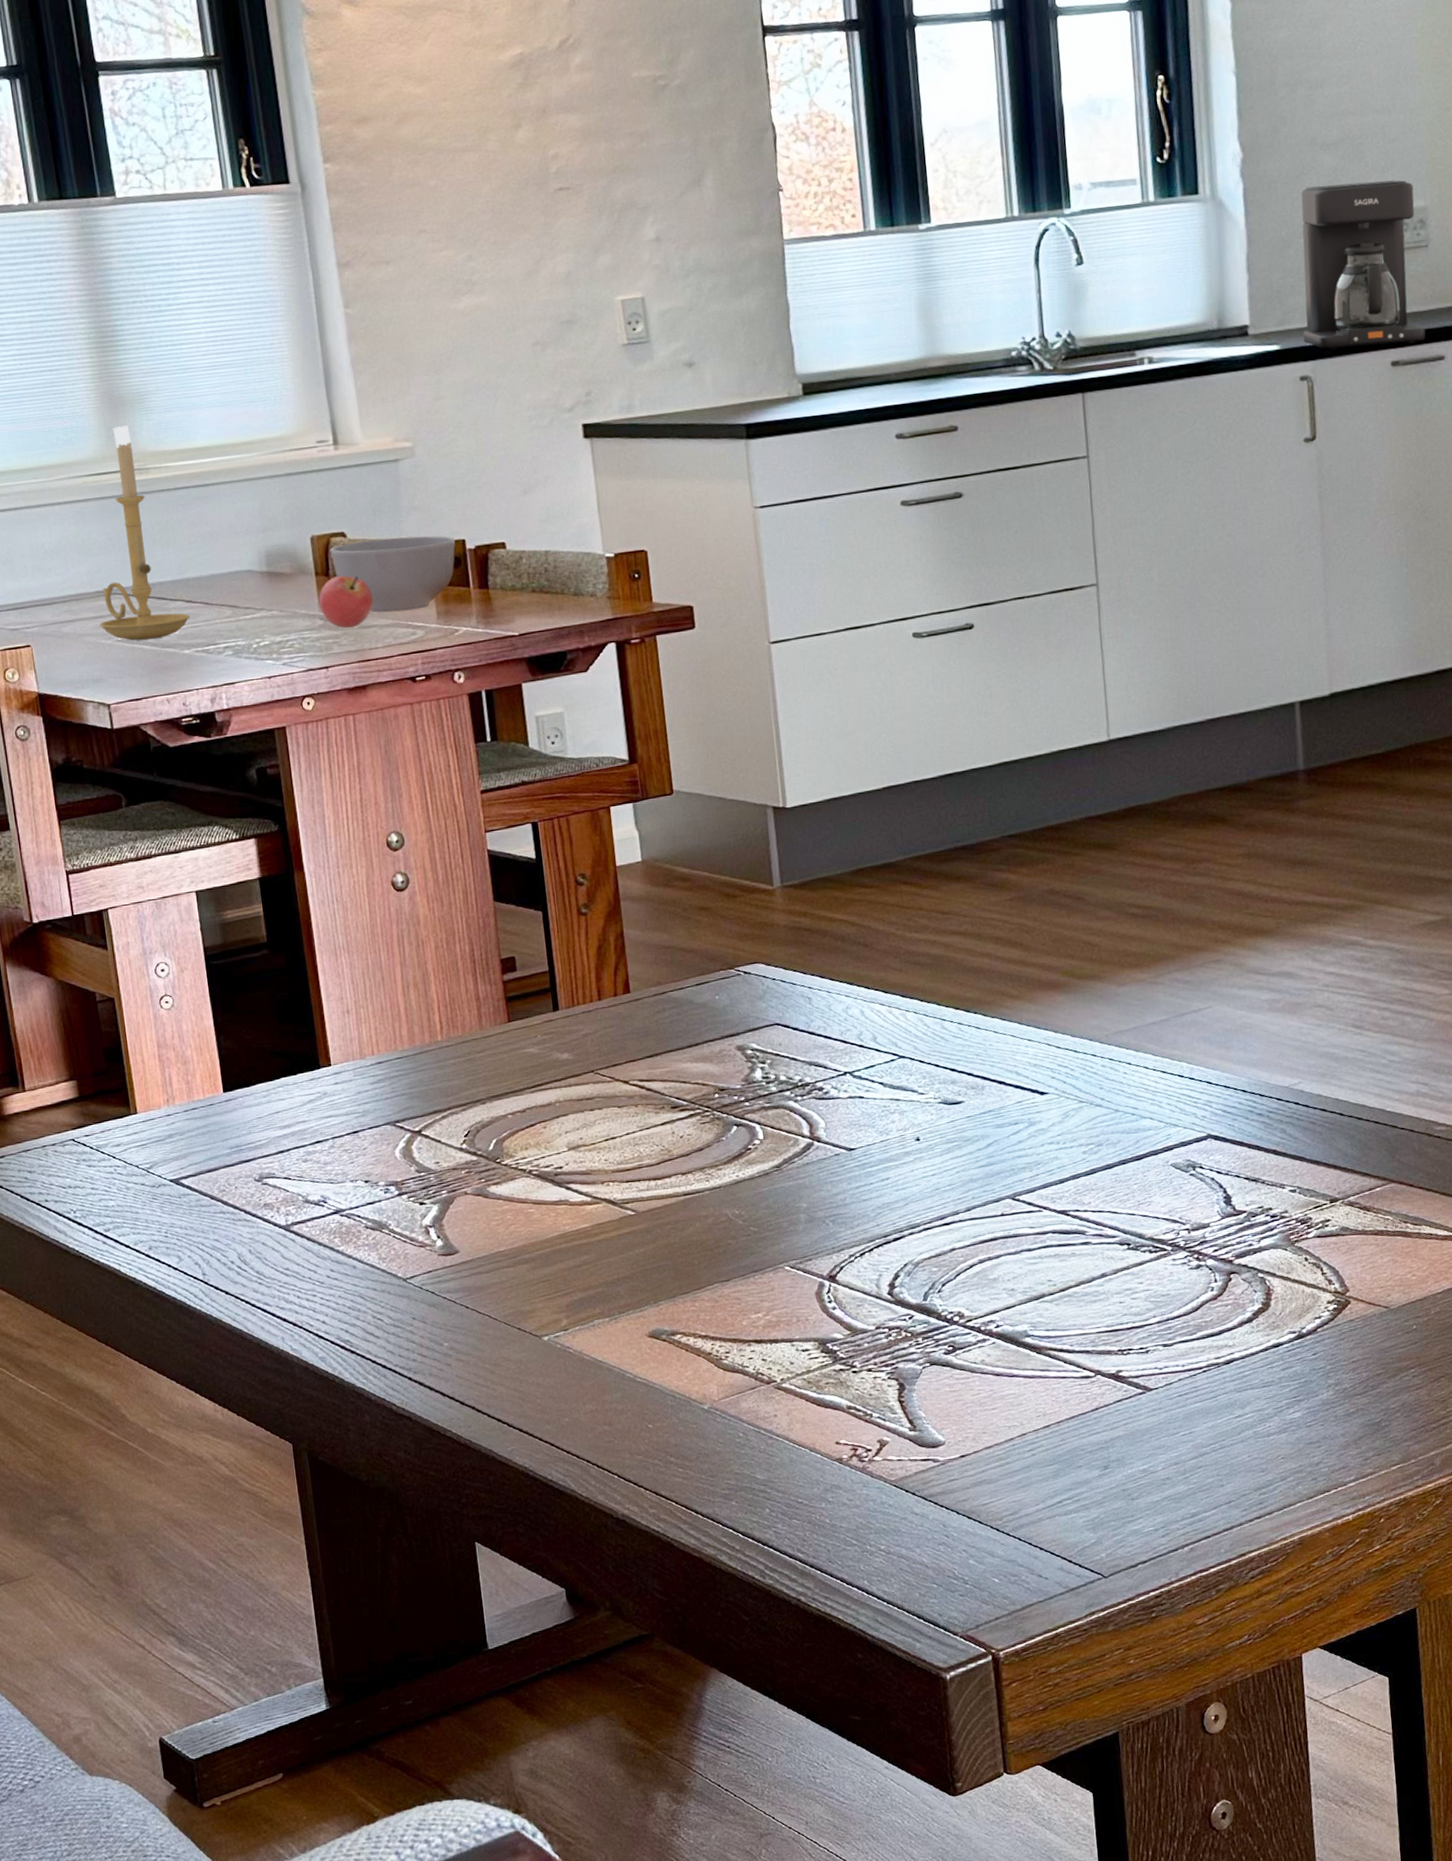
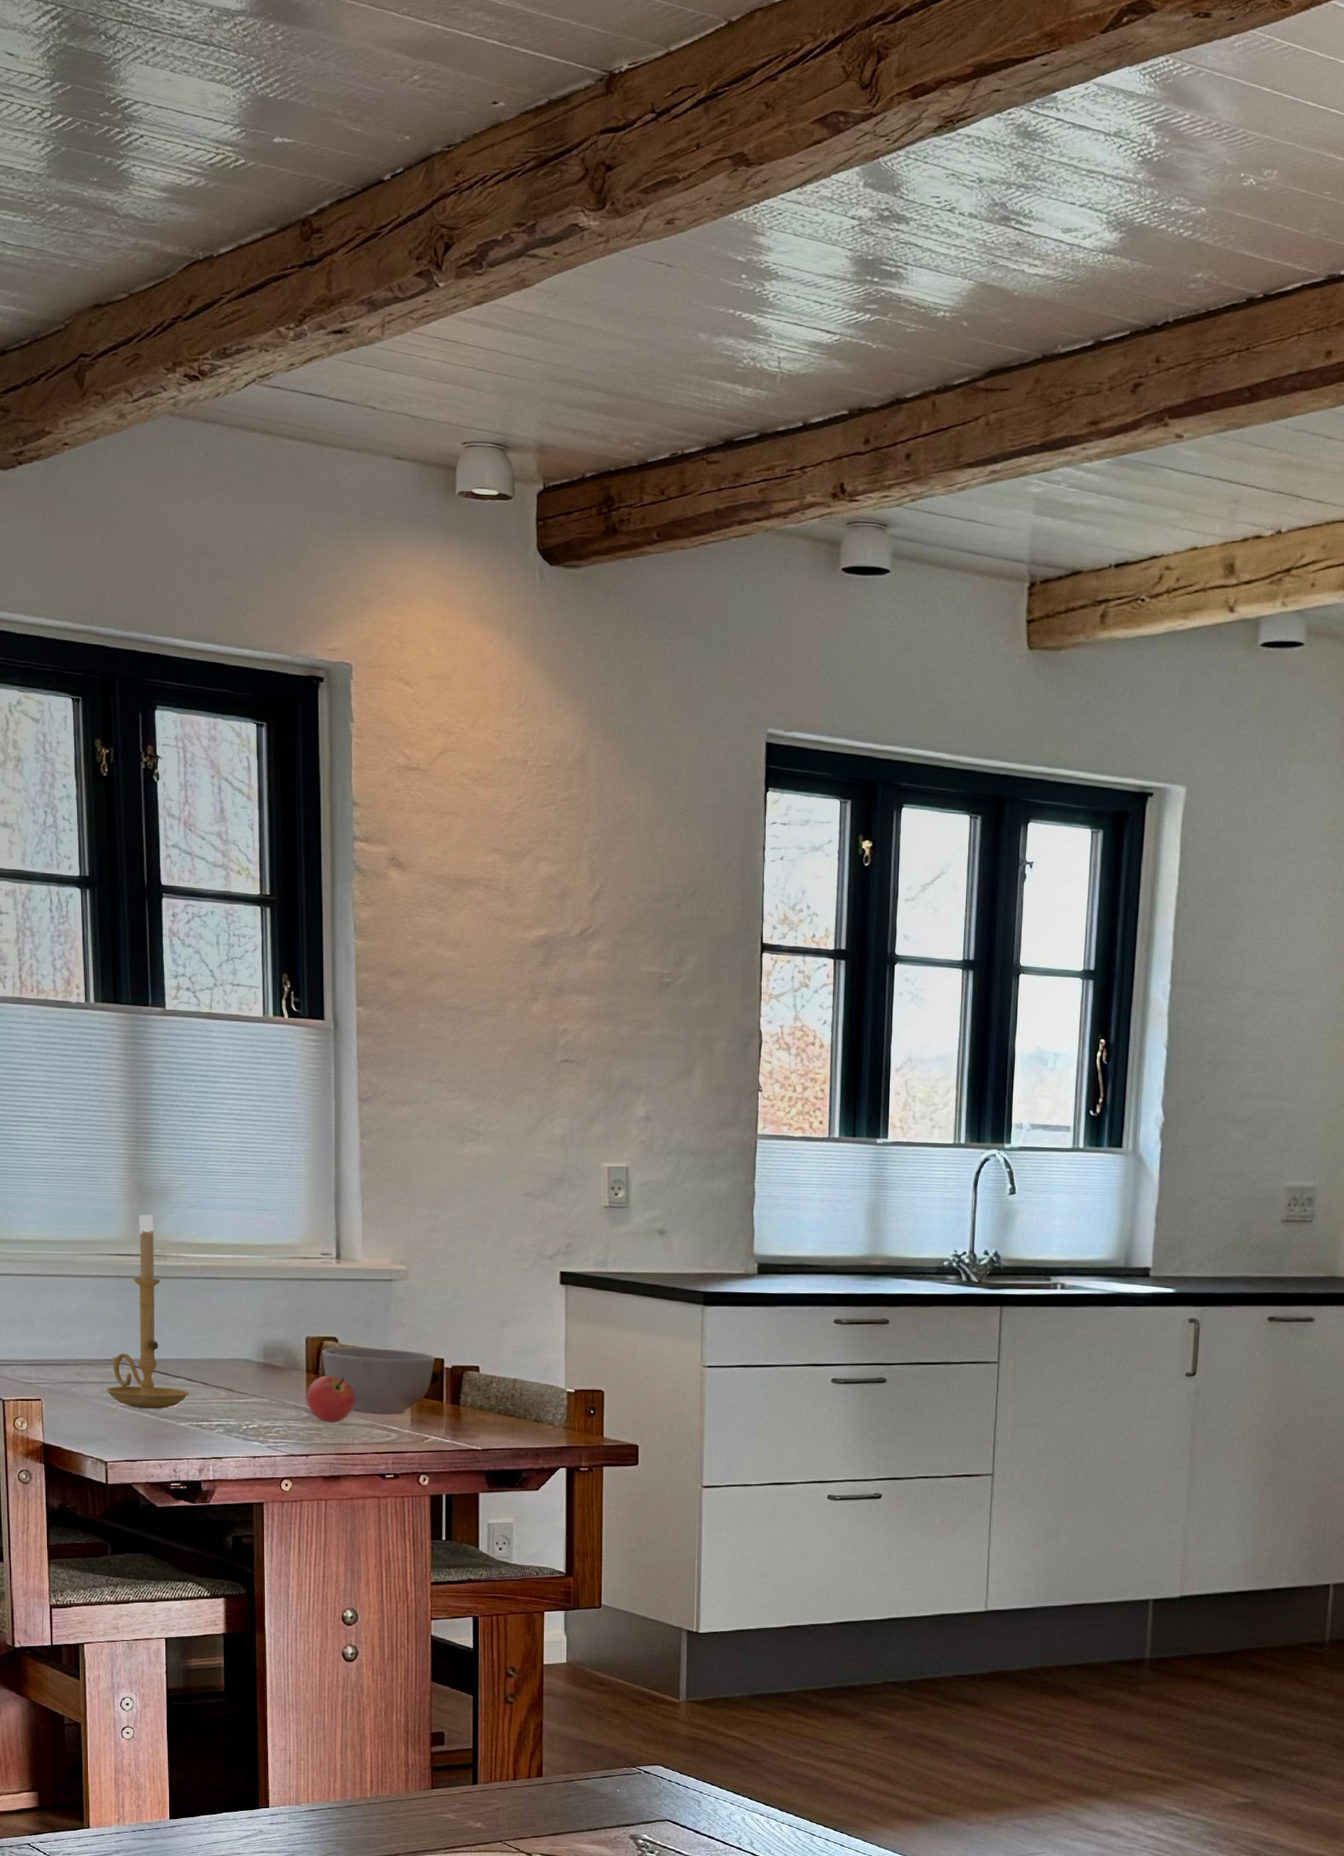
coffee maker: present [1301,180,1426,350] -> none [1195,1155,1306,1304]

